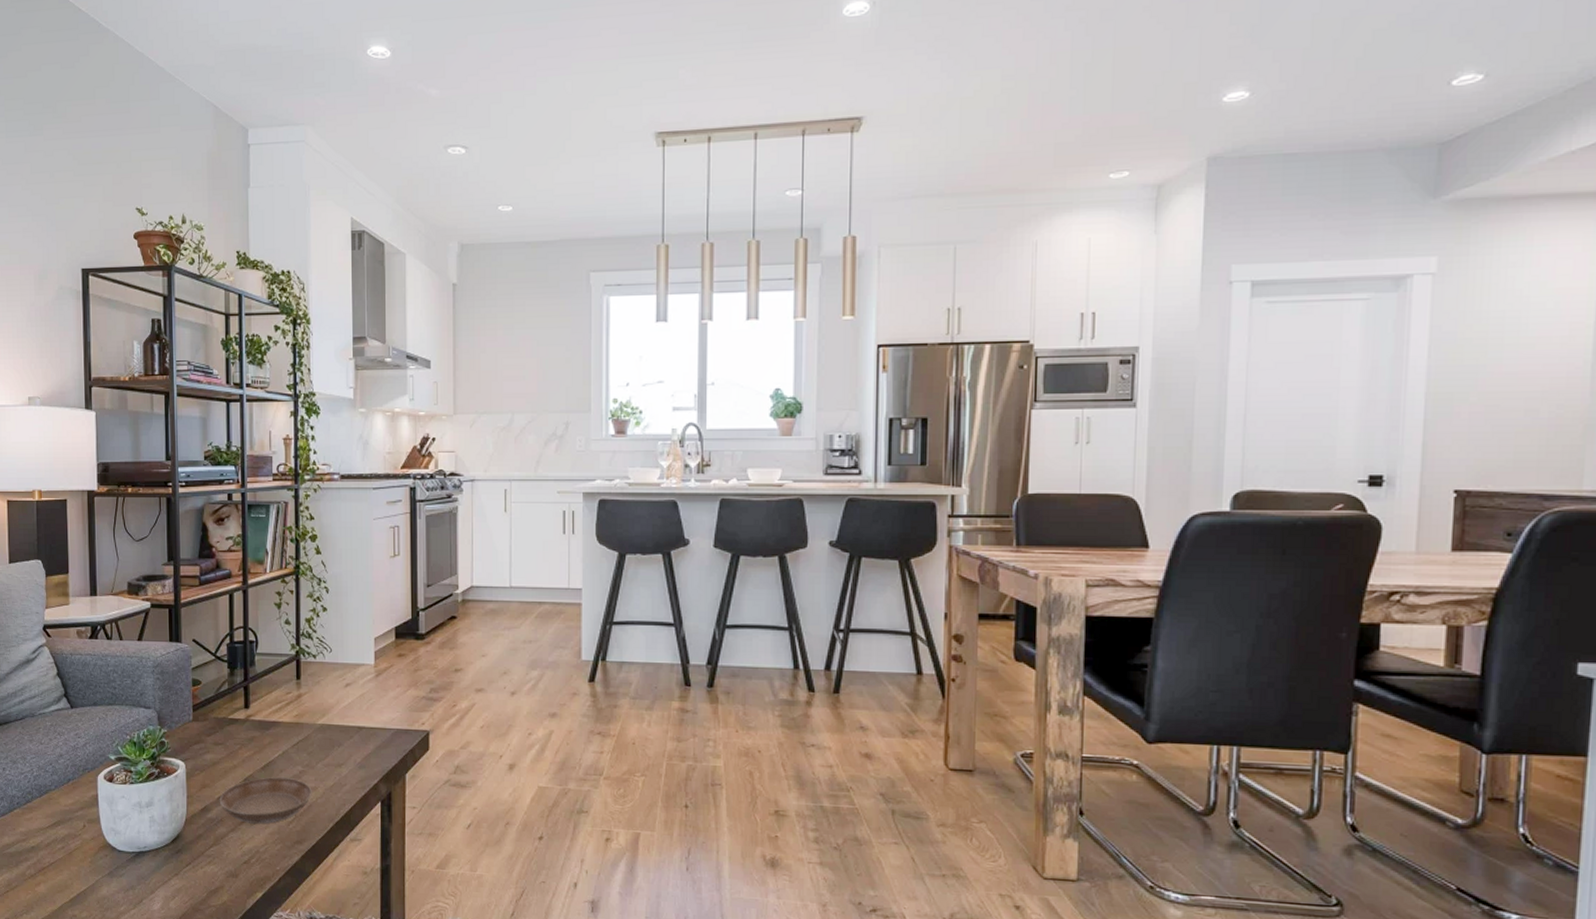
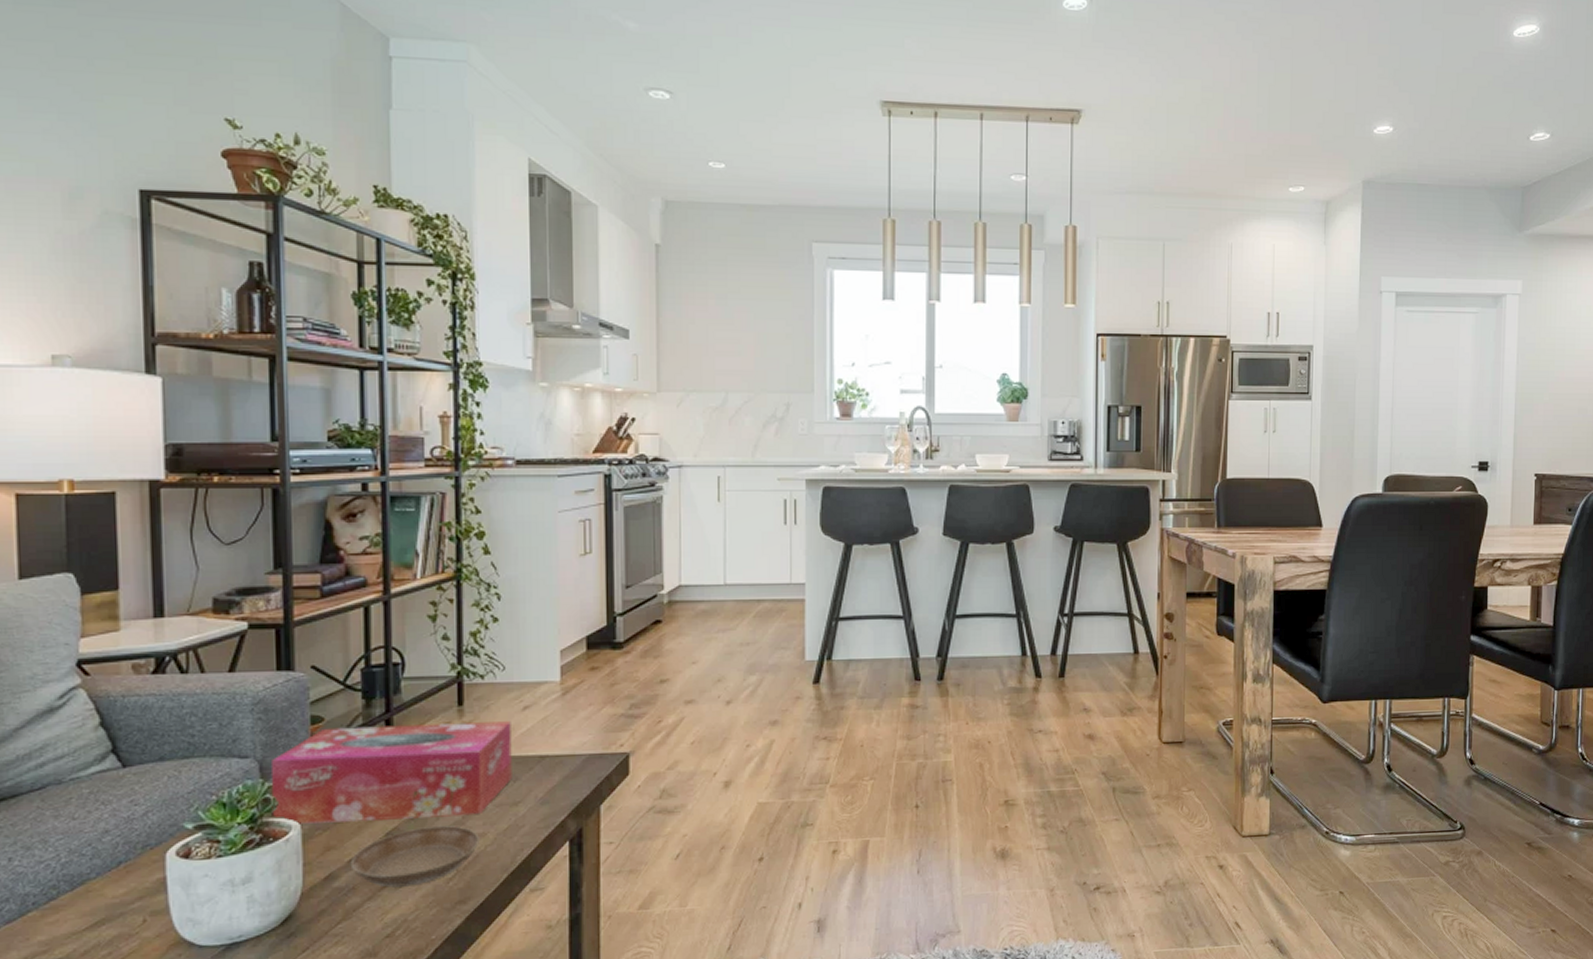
tissue box: none [166,690,337,772] -> present [271,721,512,824]

